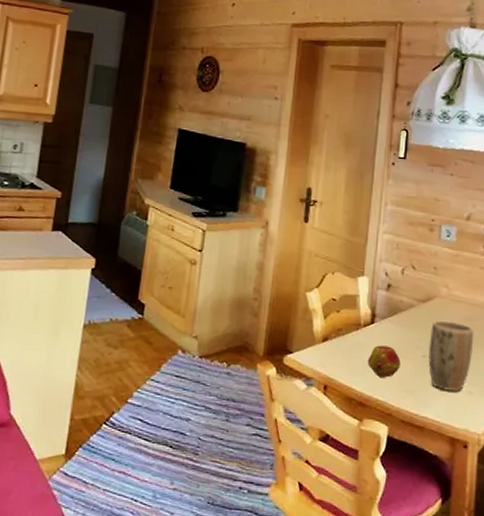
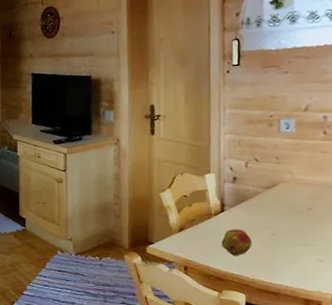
plant pot: present [427,320,473,391] -> none [277,202,320,261]

